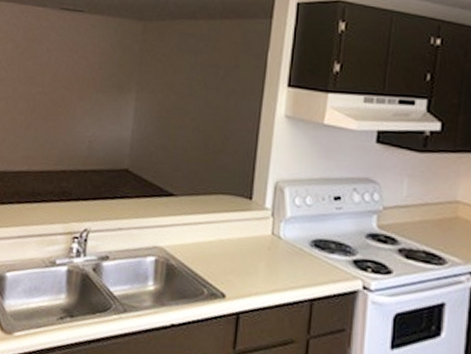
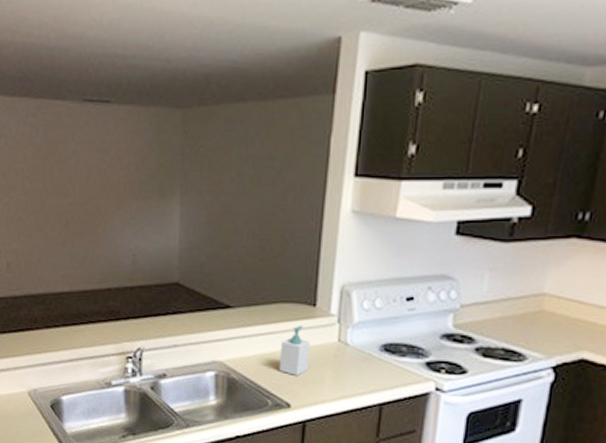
soap bottle: none [216,216,246,266] -> present [279,325,311,376]

